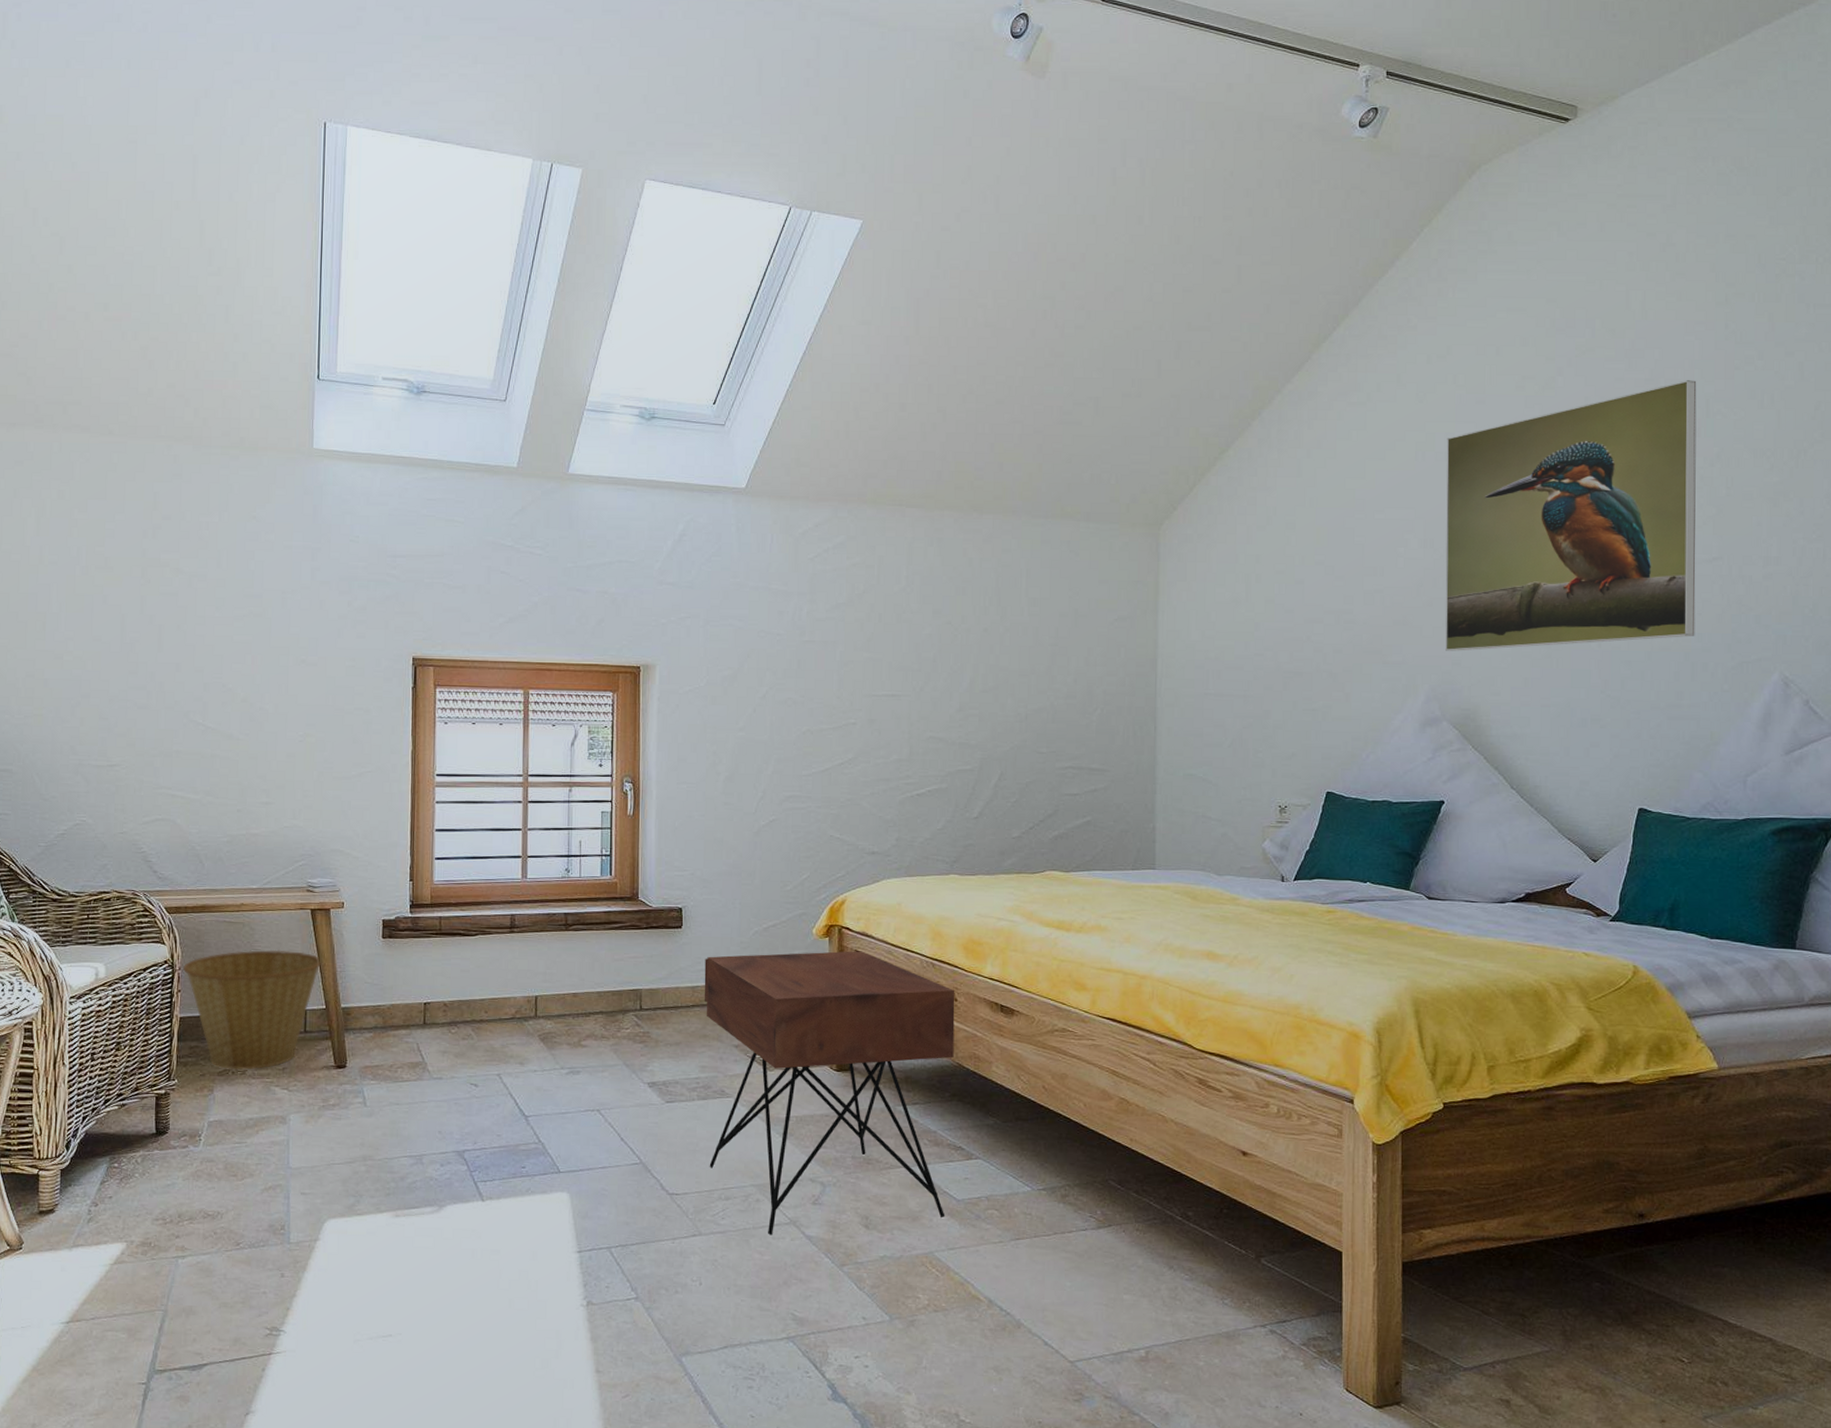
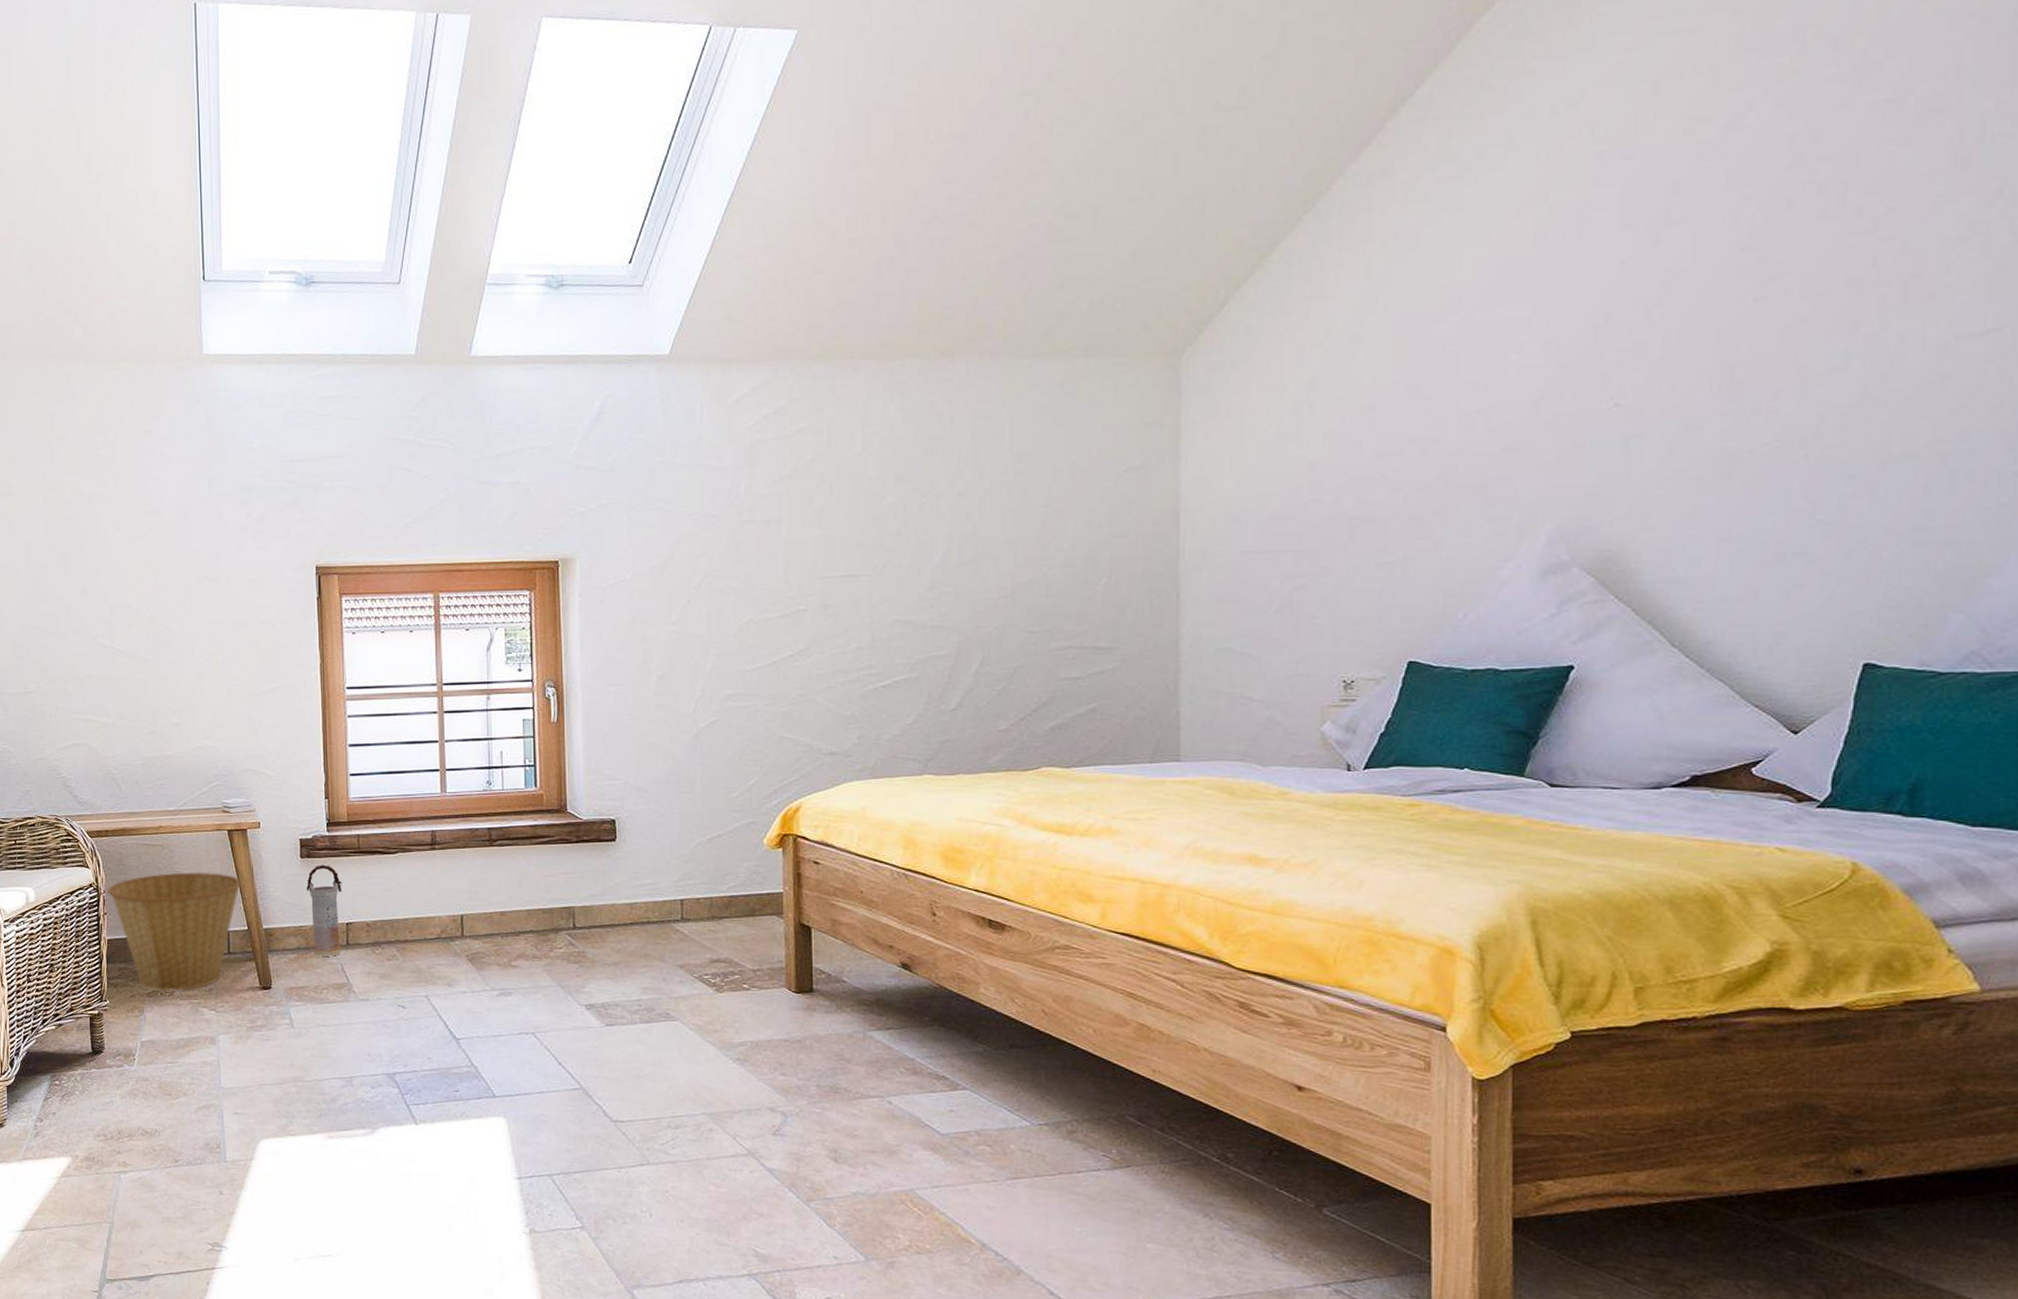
vase: none [386,945,422,1036] -> present [306,864,342,957]
nightstand: present [704,951,955,1234] -> none [642,862,933,1166]
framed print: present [1445,380,1697,651] -> none [1576,93,1967,479]

